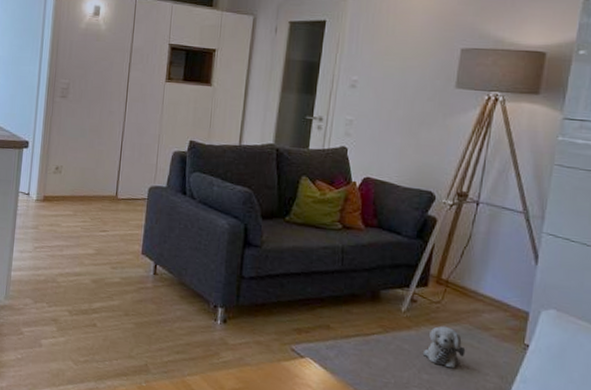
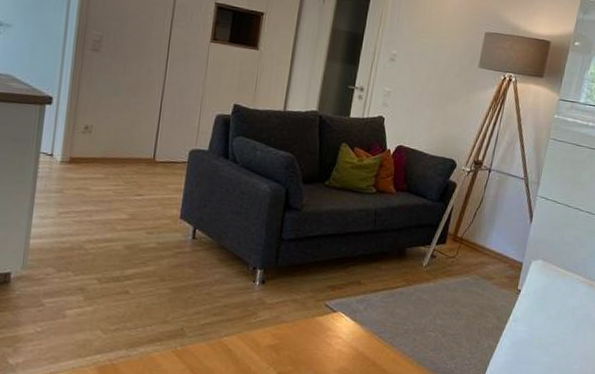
plush toy: present [422,326,466,369] -> none [438,277,473,314]

